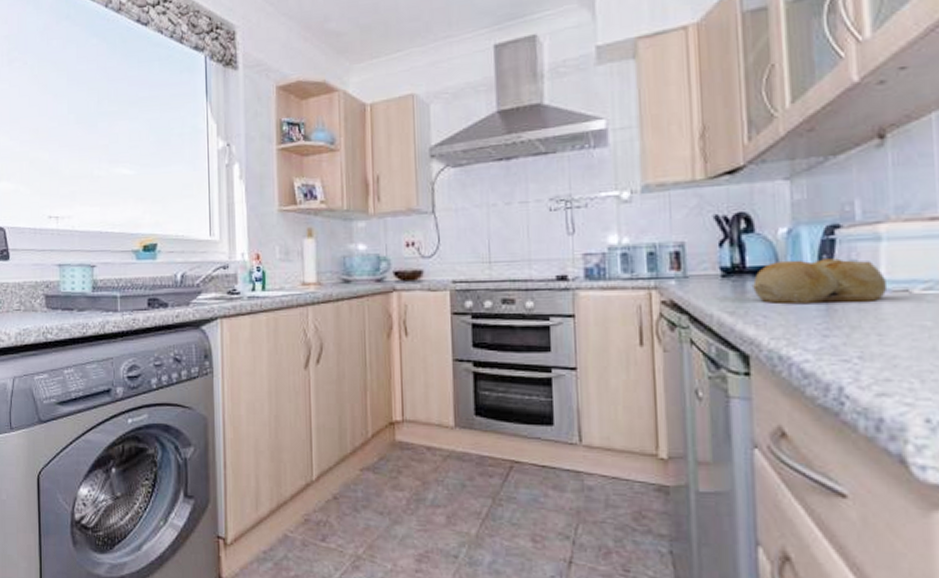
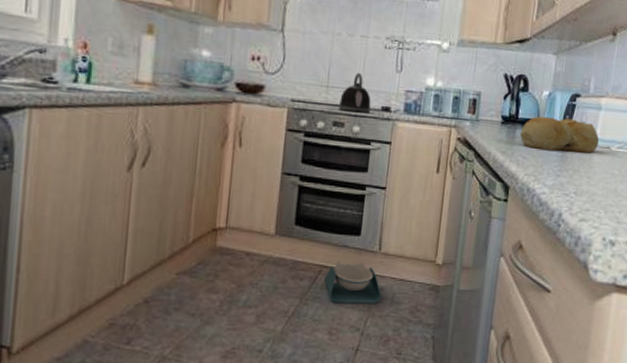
kettle: none [504,243,545,288] -> present [338,73,372,114]
pet bowl: none [517,456,592,506] -> present [324,262,382,303]

